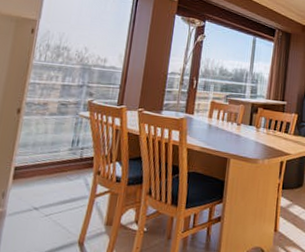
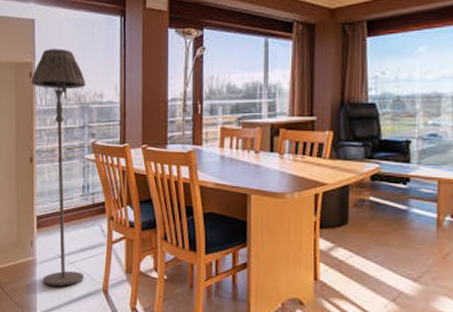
floor lamp: none [9,11,91,240] -> present [31,48,86,287]

